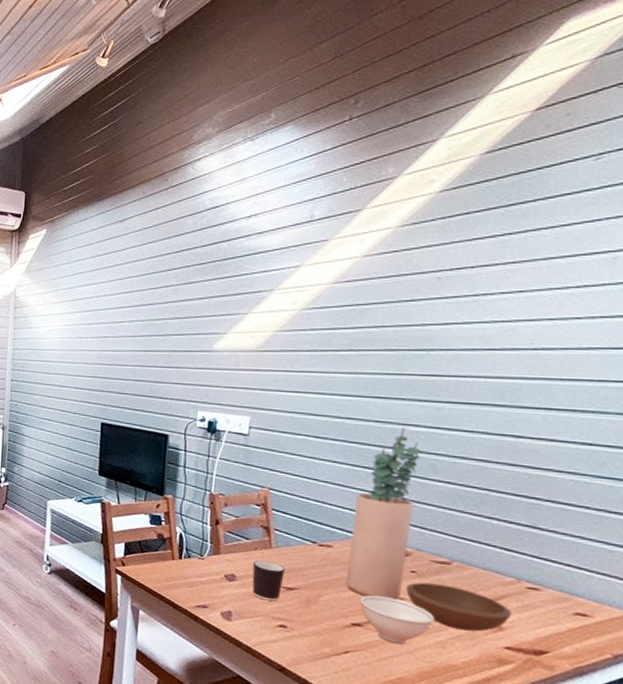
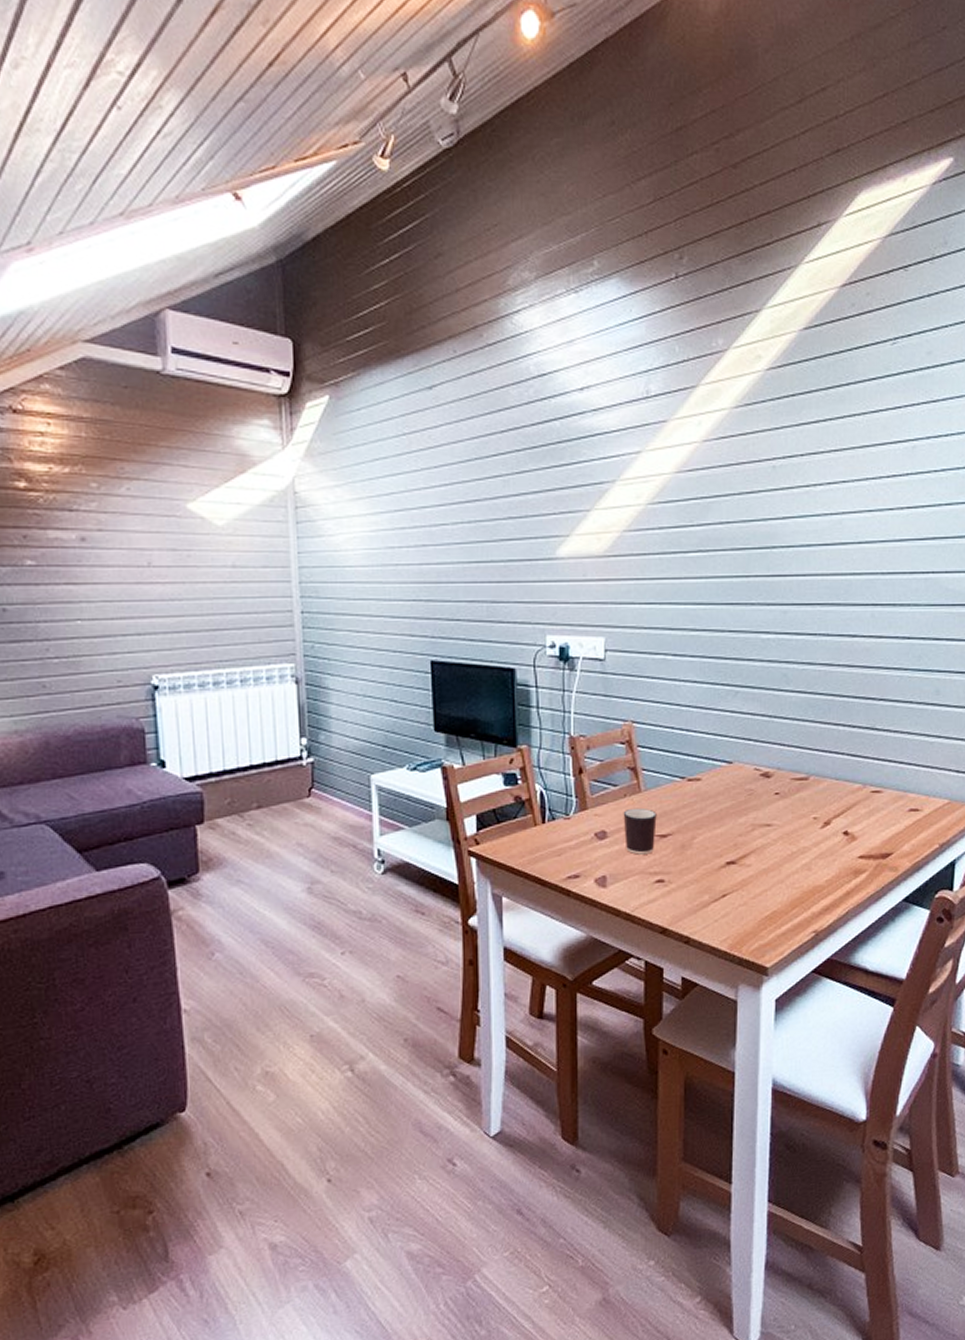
vase: present [346,428,422,600] -> none [717,636,774,830]
bowl: present [360,595,434,644] -> none [732,826,799,875]
bowl: present [406,582,512,632] -> none [772,802,862,847]

